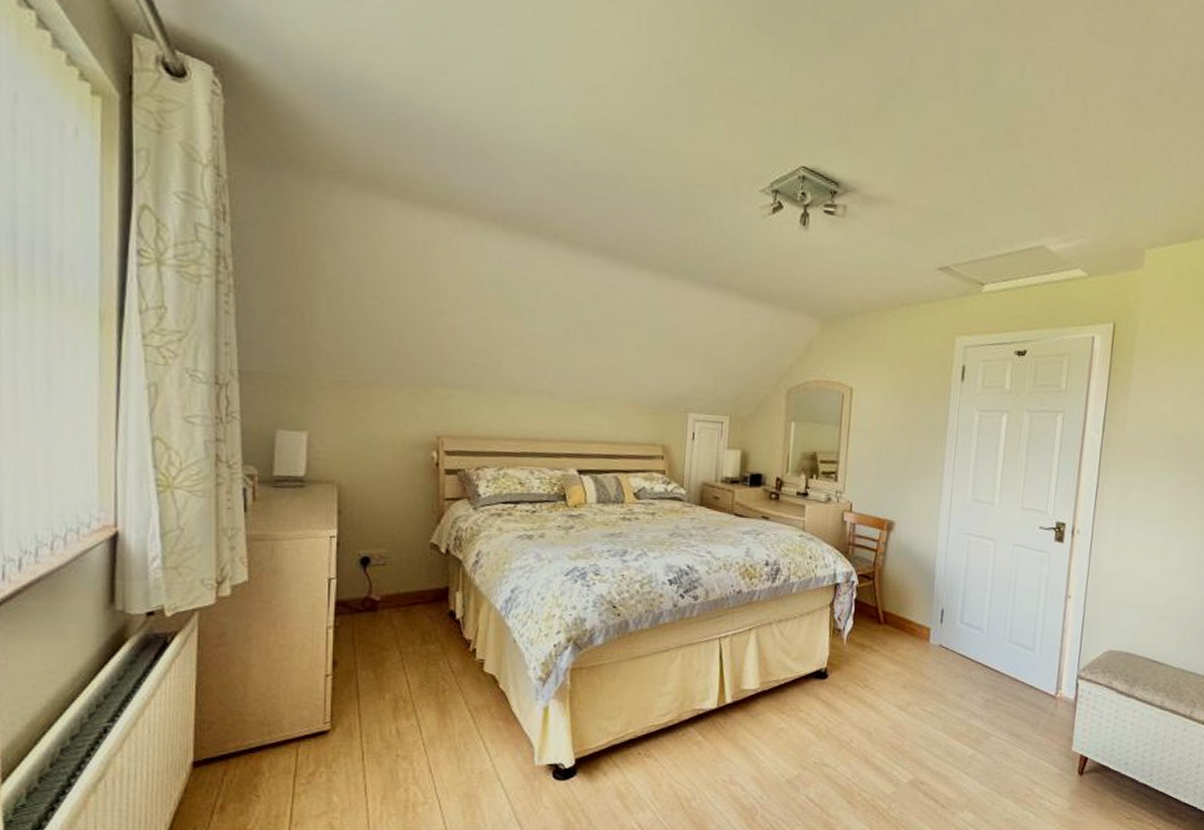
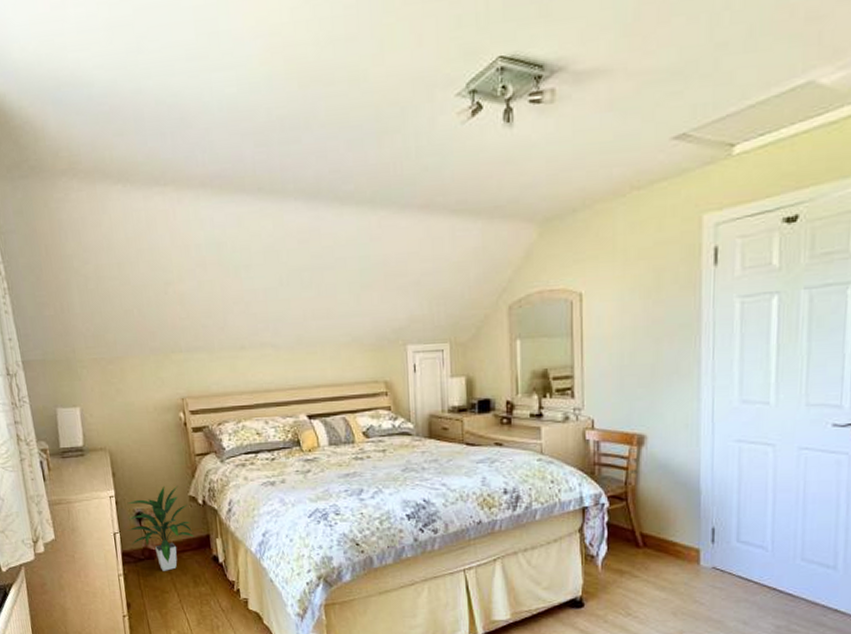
indoor plant: none [346,529,430,625] -> present [127,485,194,571]

